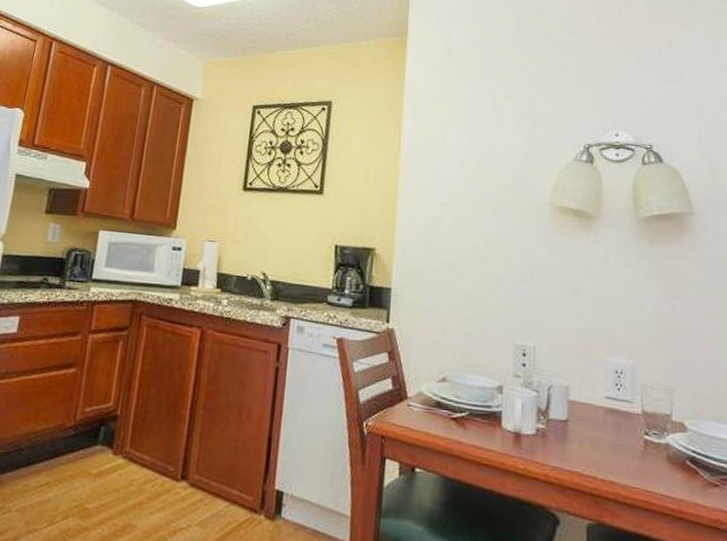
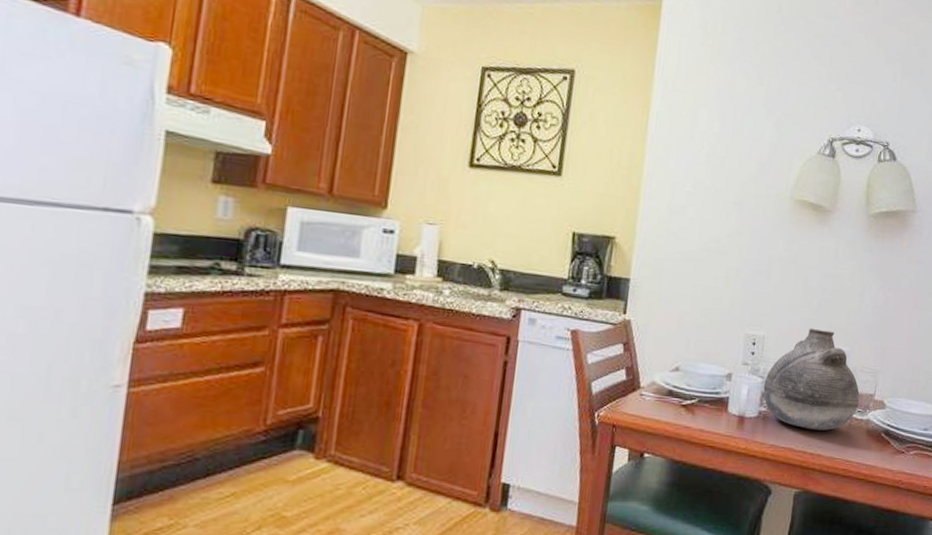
vase: none [539,338,653,454] -> present [763,328,860,431]

